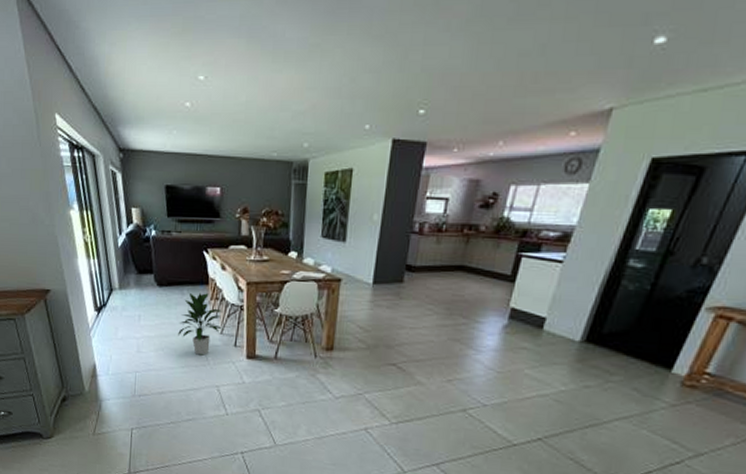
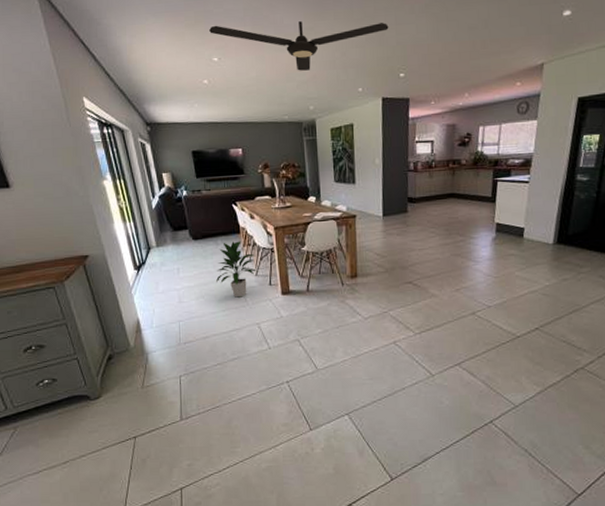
ceiling fan: none [198,35,414,98] -> present [209,21,389,71]

